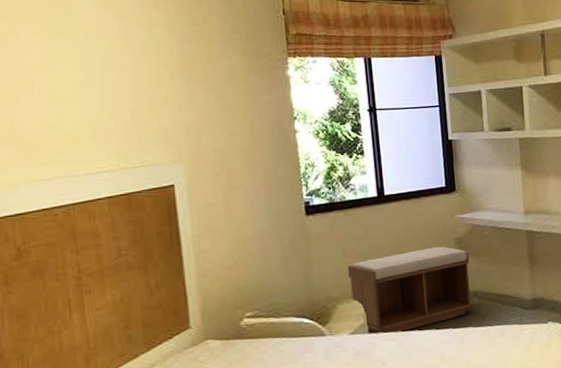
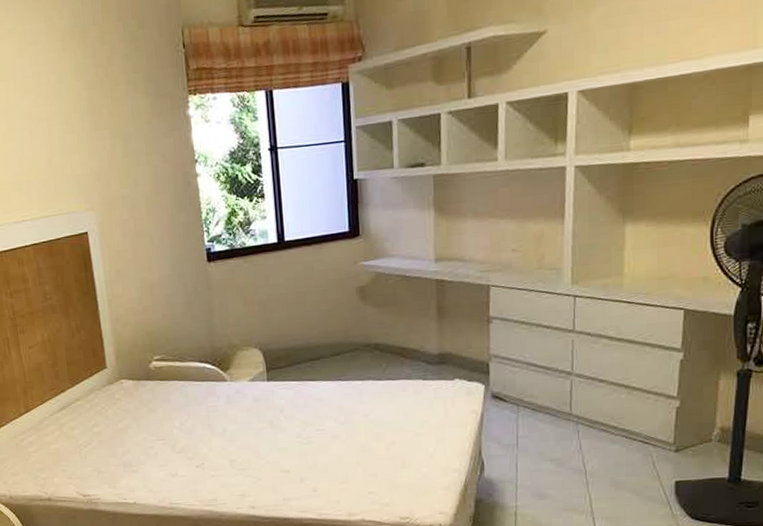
bench: present [348,246,473,335] -> none [248,295,374,383]

